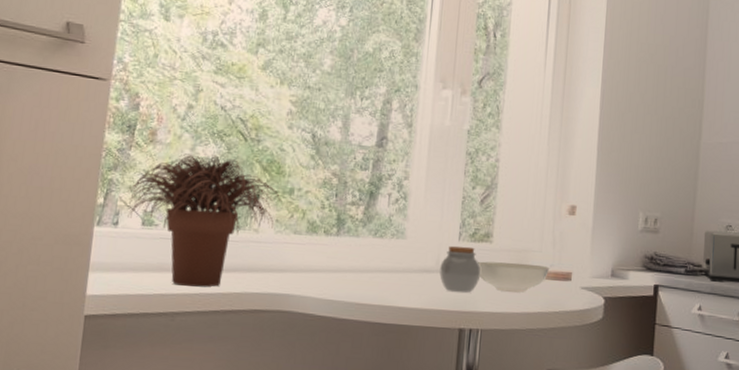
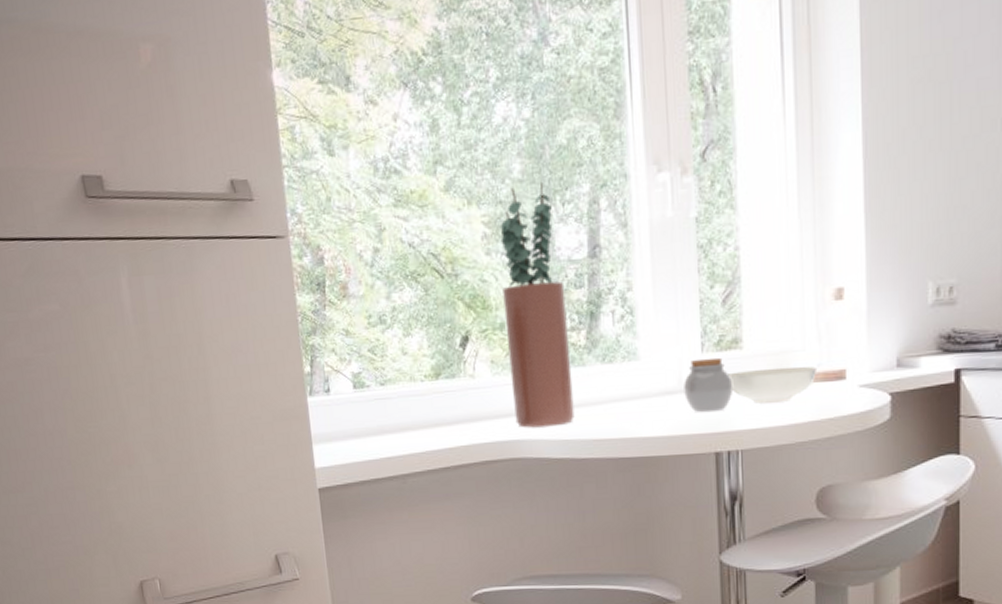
potted plant: present [126,153,282,287] -> none [330,299,494,446]
vase: none [288,77,352,287] -> present [500,183,575,428]

